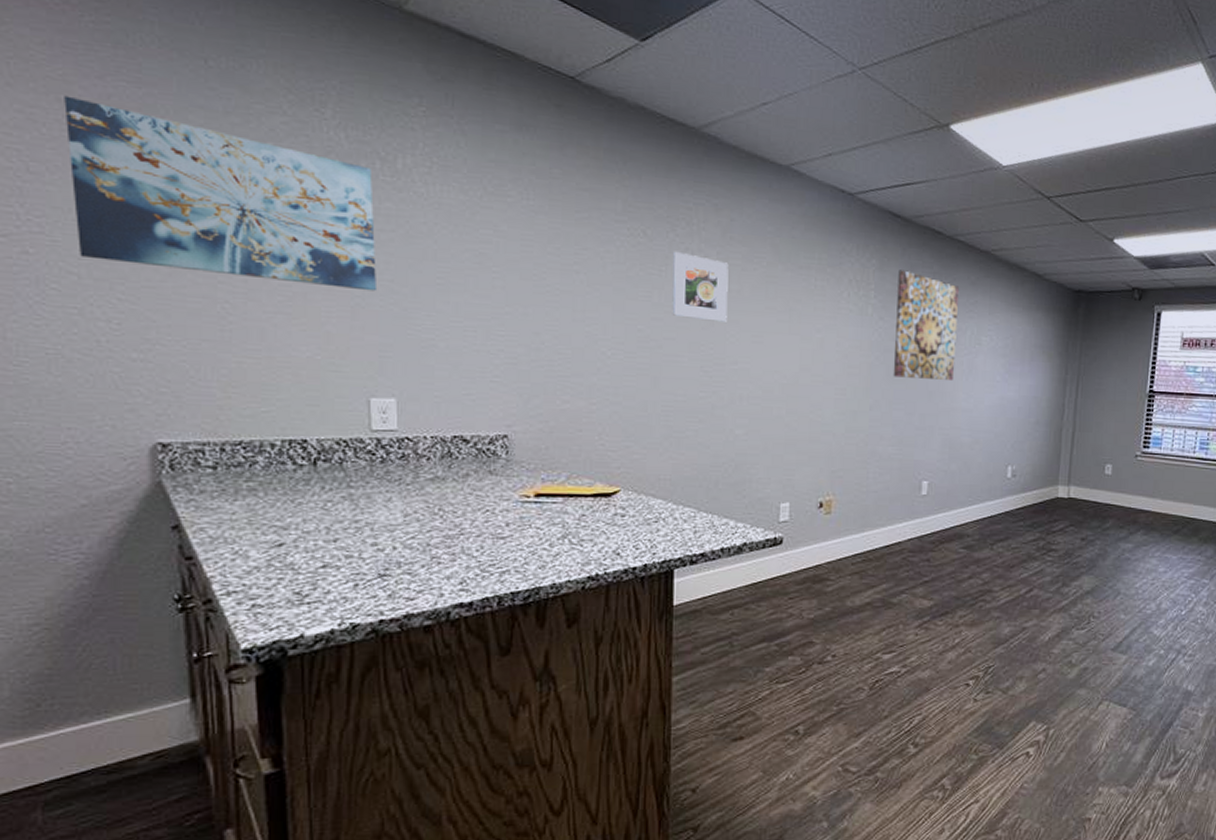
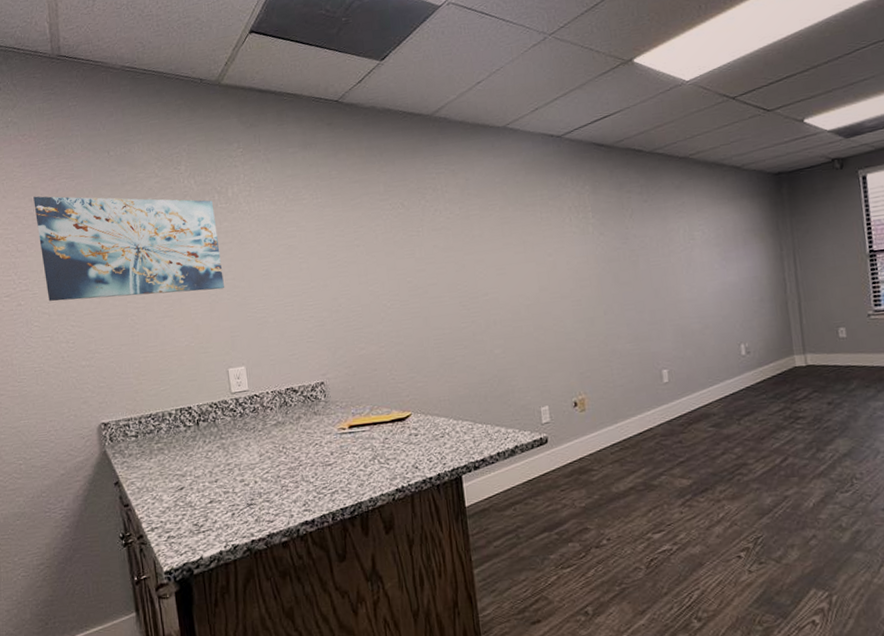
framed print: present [672,251,729,322] -> none [425,213,475,265]
wall art: present [893,270,960,380] -> none [609,189,675,282]

